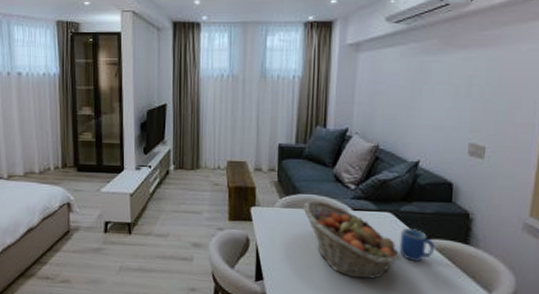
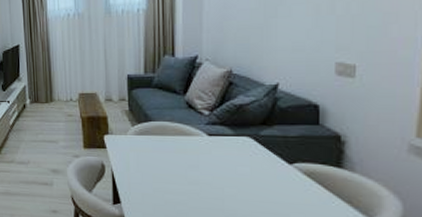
fruit basket: present [303,200,400,279] -> none [156,127,263,203]
mug: present [399,227,435,261] -> none [262,151,303,186]

